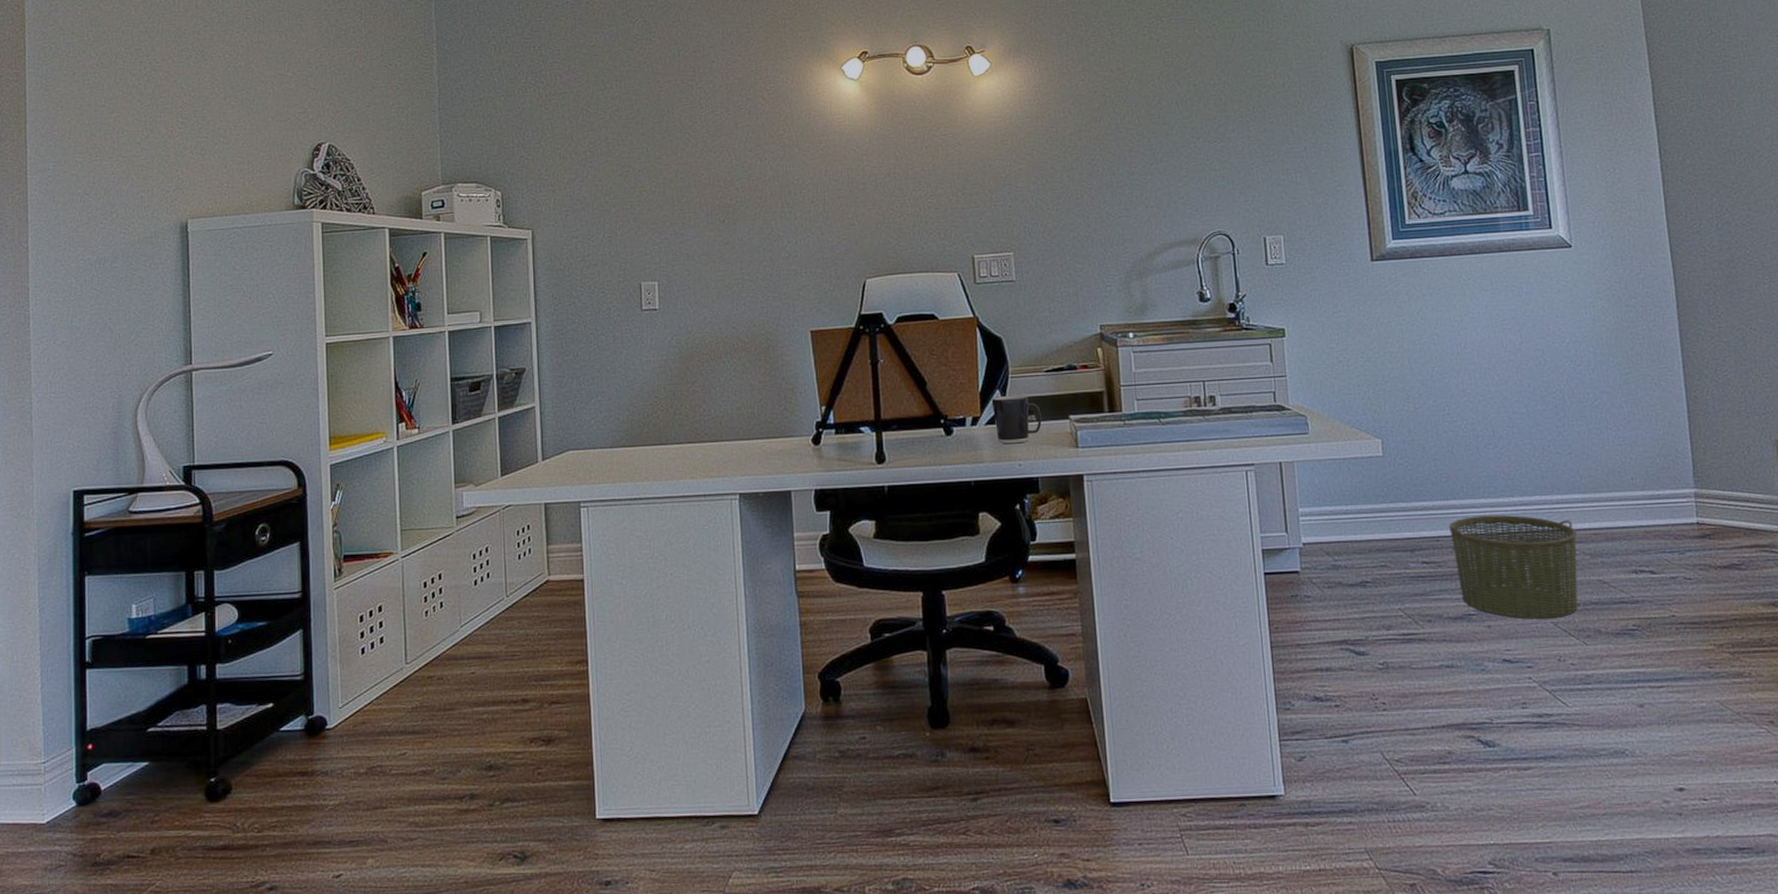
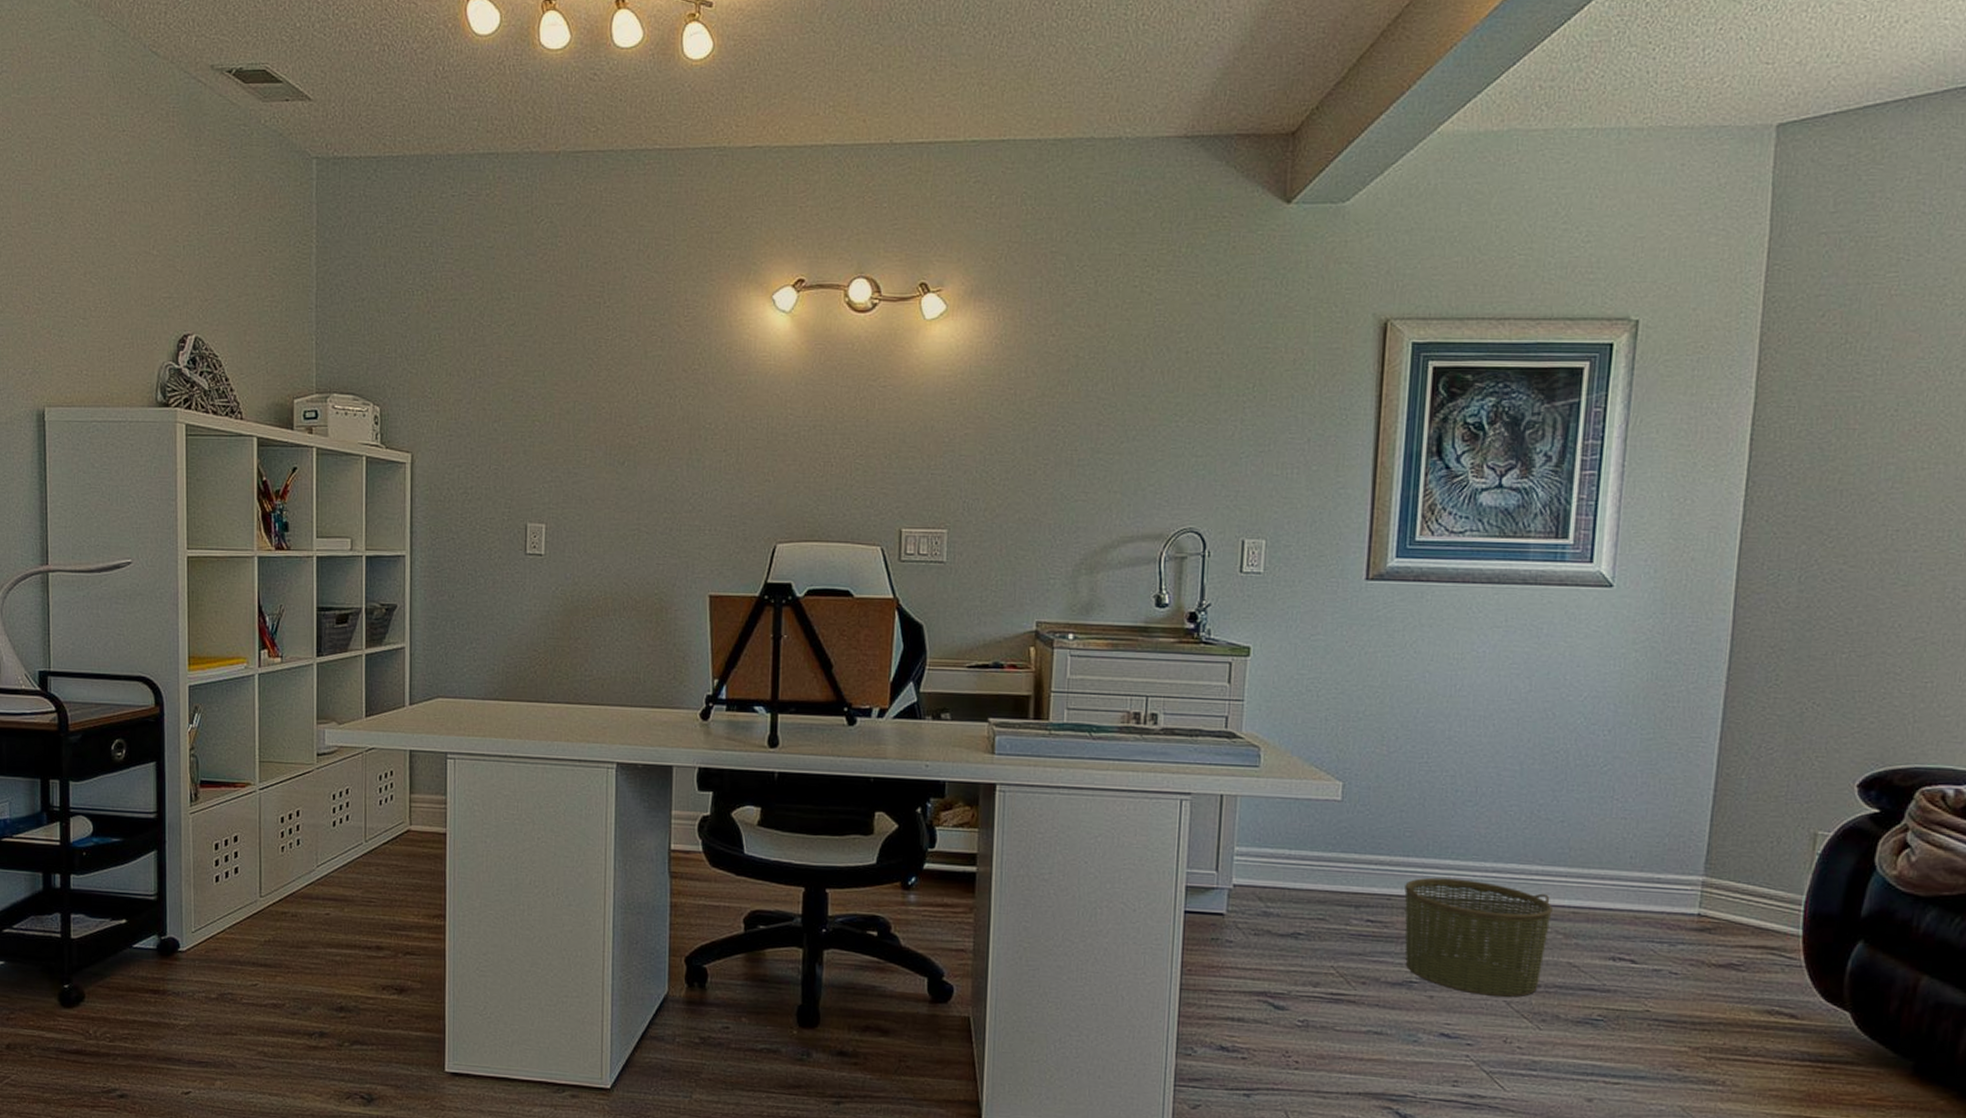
mug: present [991,394,1042,444] -> none [903,688,957,743]

